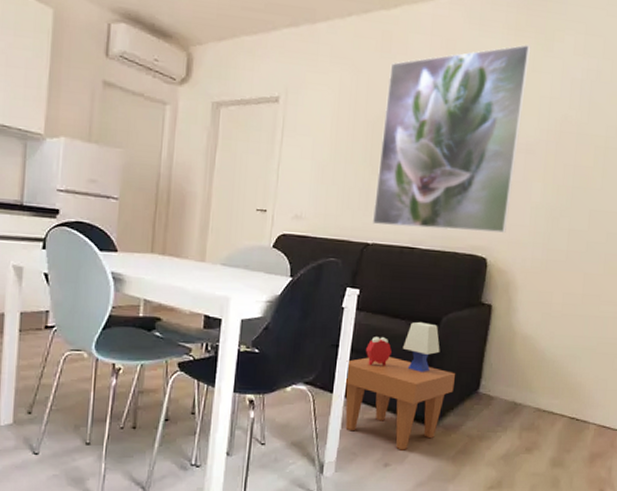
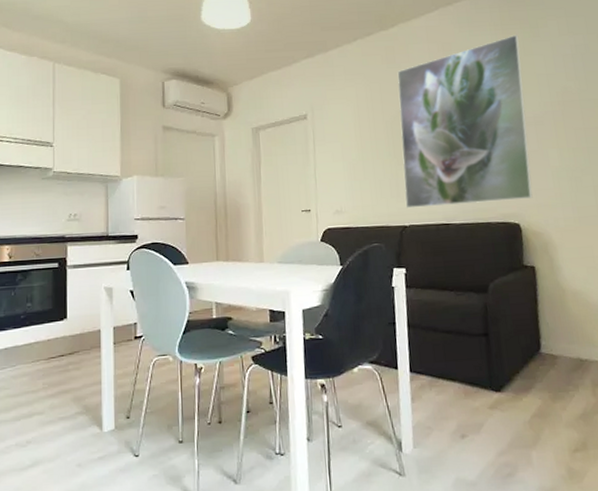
side table: present [345,321,455,451] -> none [405,291,516,420]

